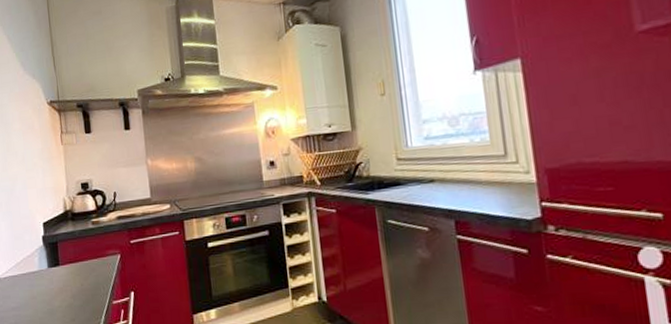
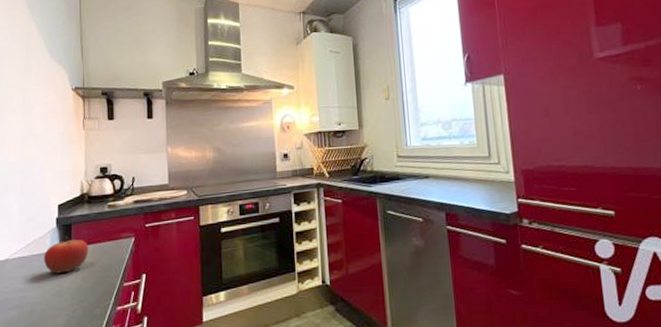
fruit: none [33,255,76,292] -> present [43,237,89,274]

